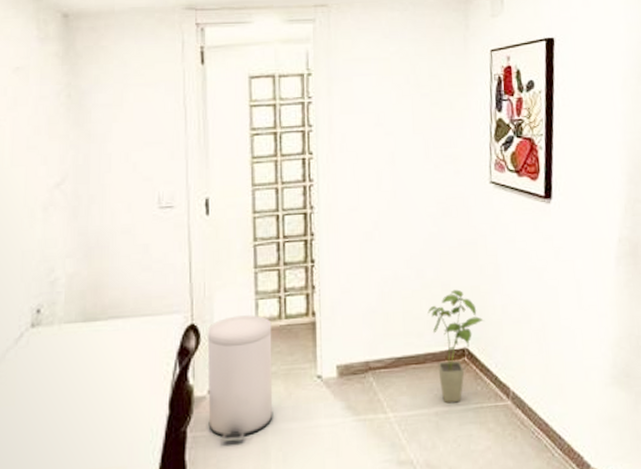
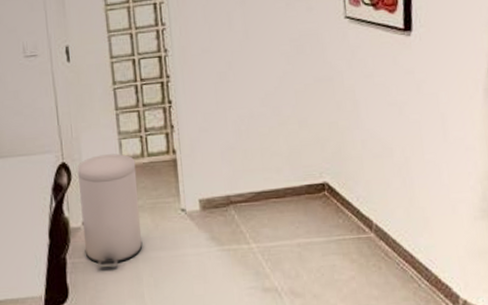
house plant: present [427,289,484,403] -> none [285,125,343,235]

